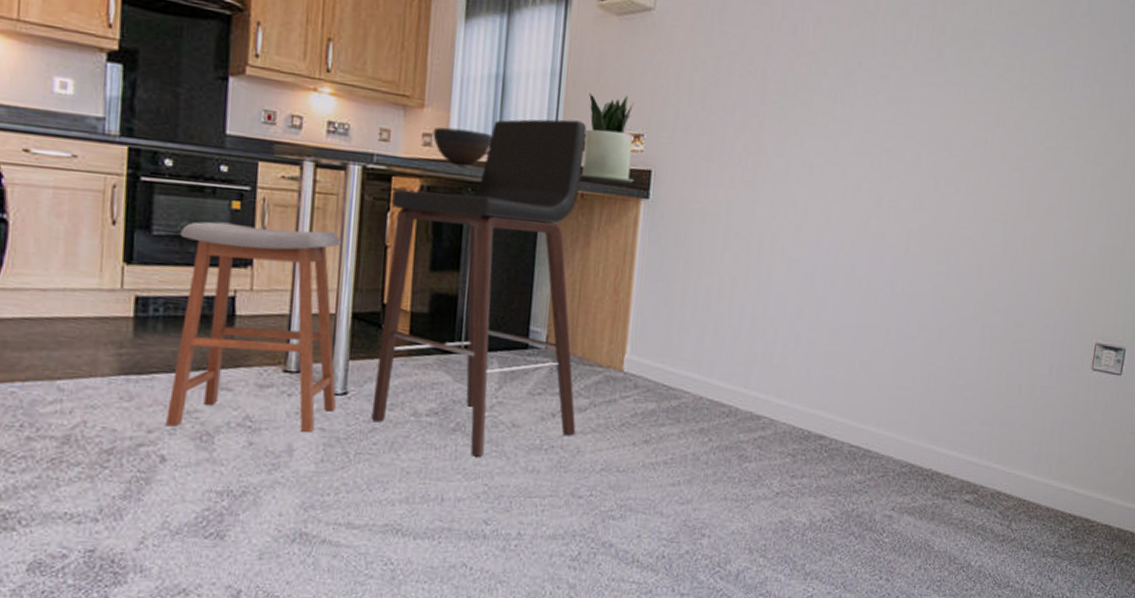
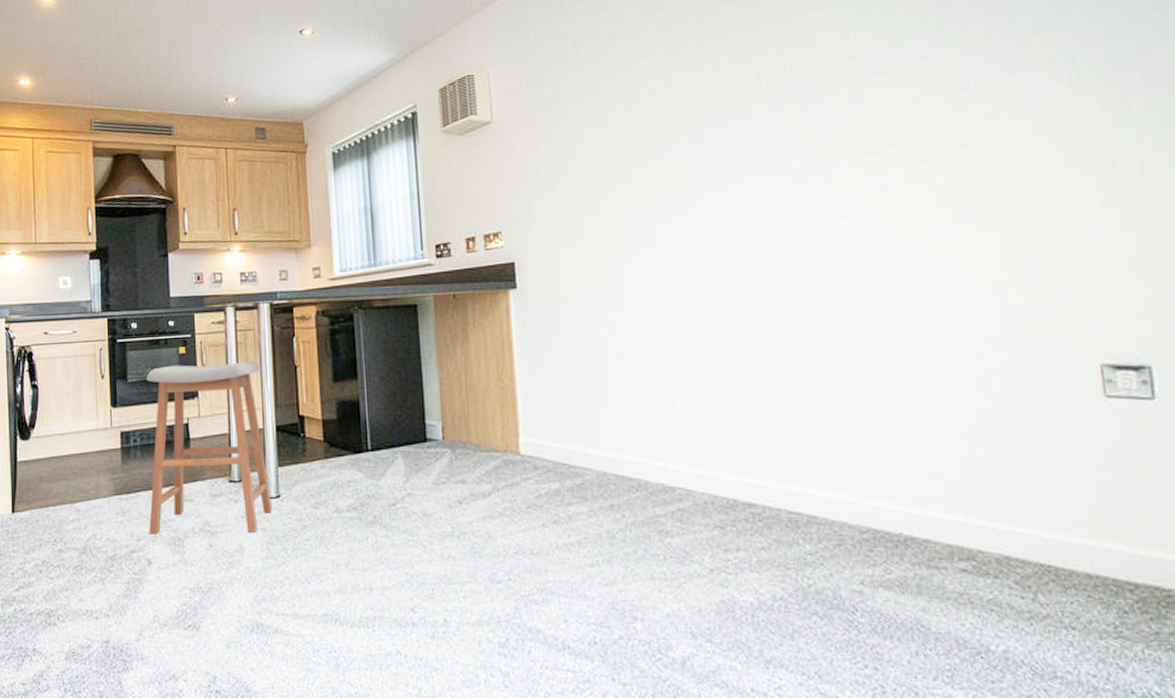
bar stool: present [371,119,587,457] -> none [295,232,484,547]
bowl: present [432,126,493,167] -> none [320,257,369,289]
planter: present [579,93,634,185] -> none [446,201,500,283]

